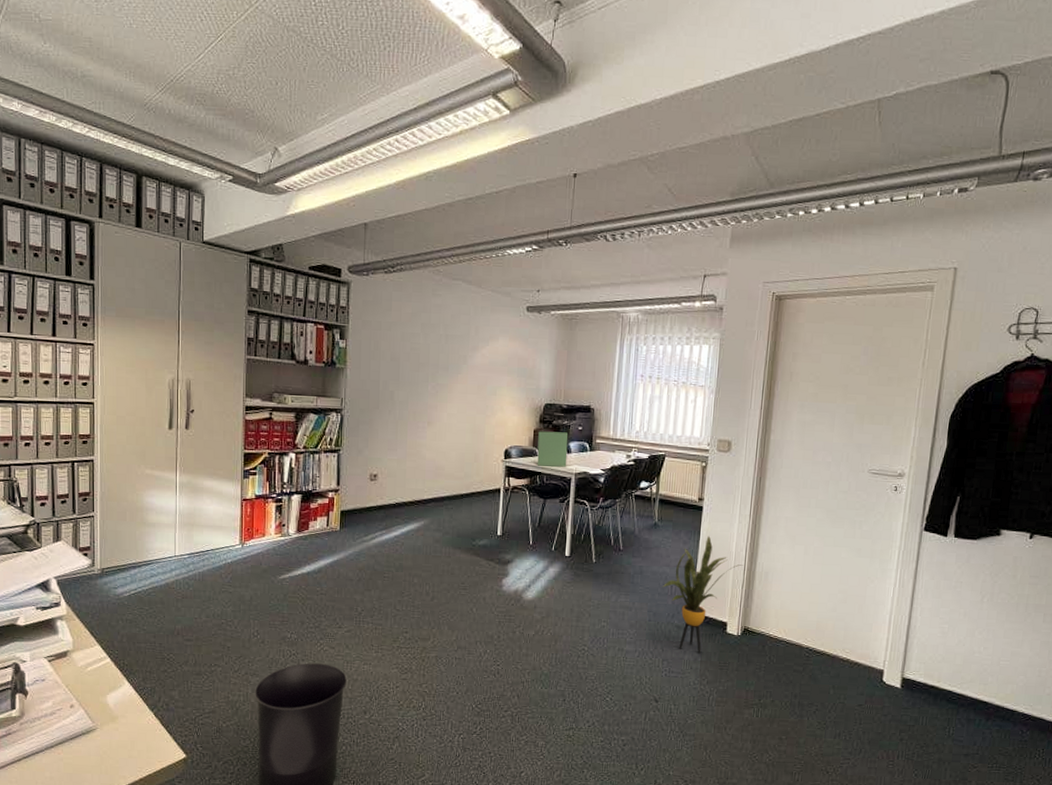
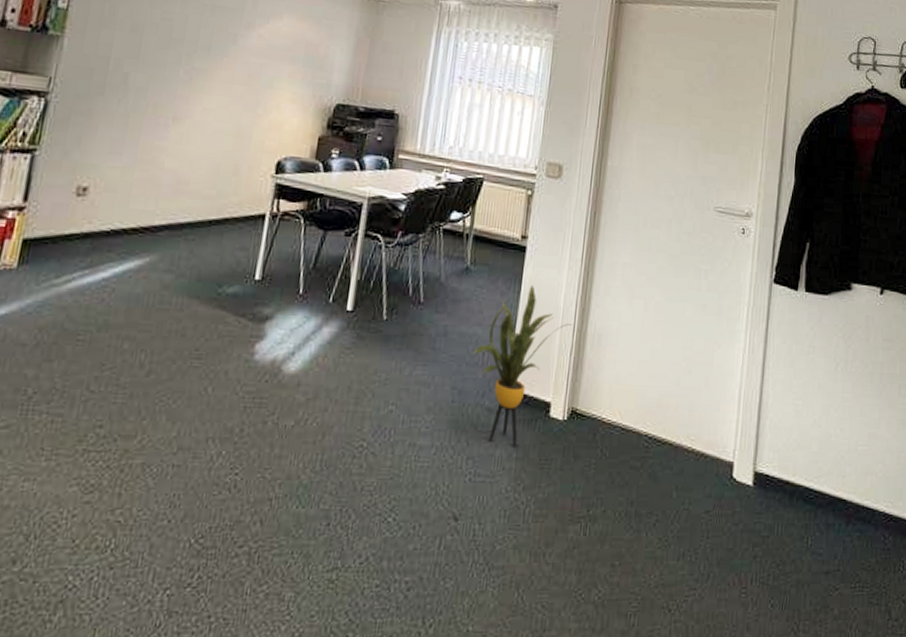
binder: present [537,431,569,467] -> none [318,139,364,189]

